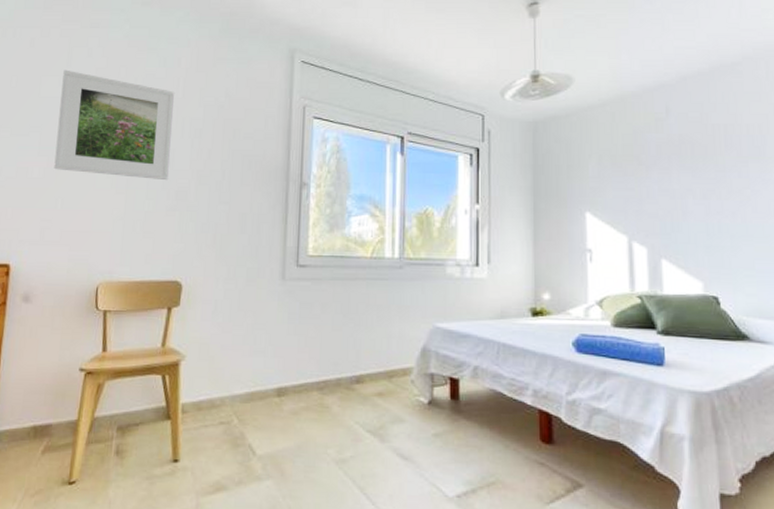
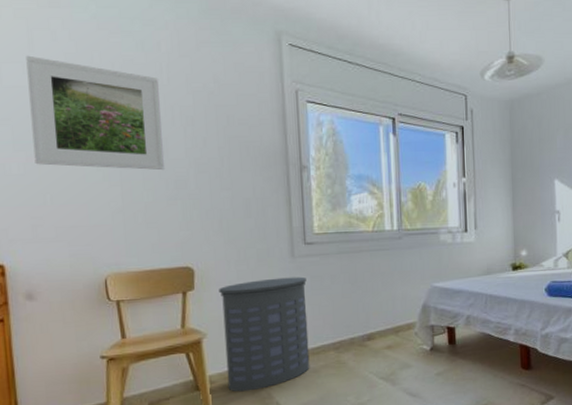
laundry hamper: none [200,301,295,428] -> present [219,276,310,392]

